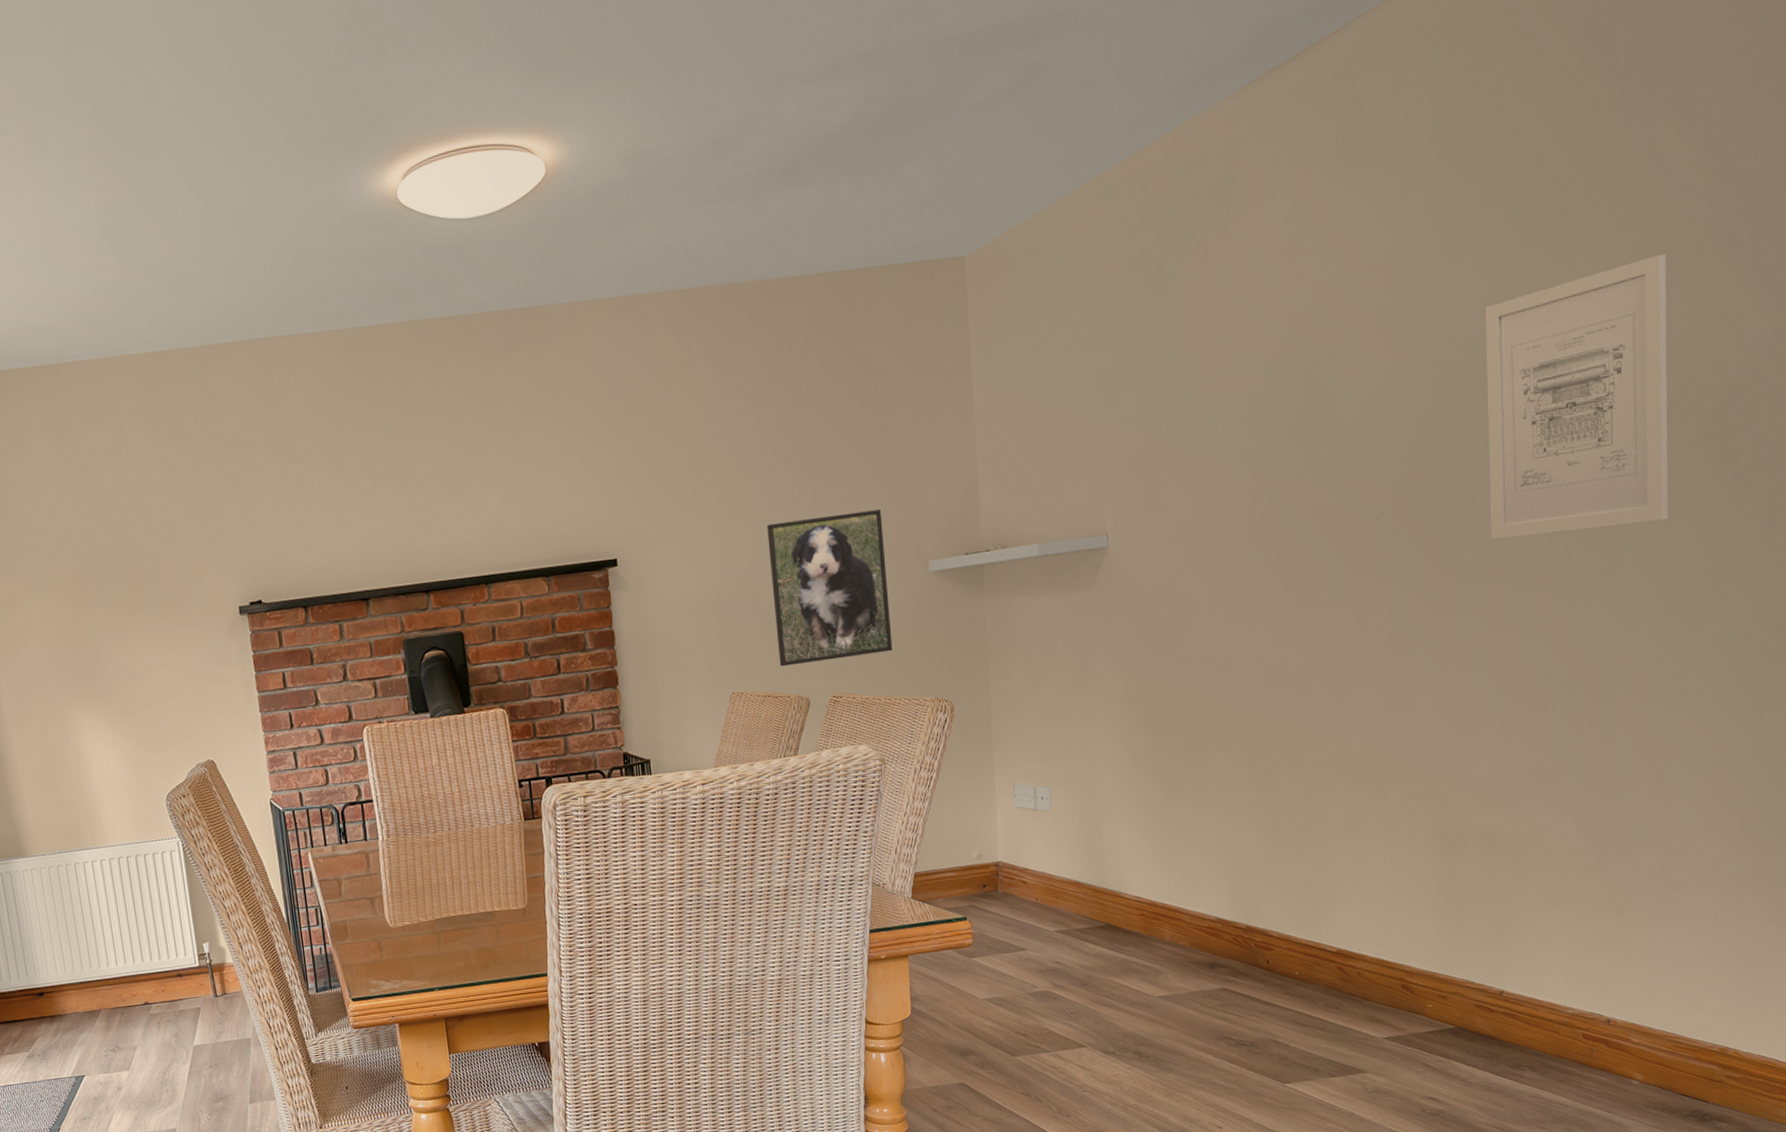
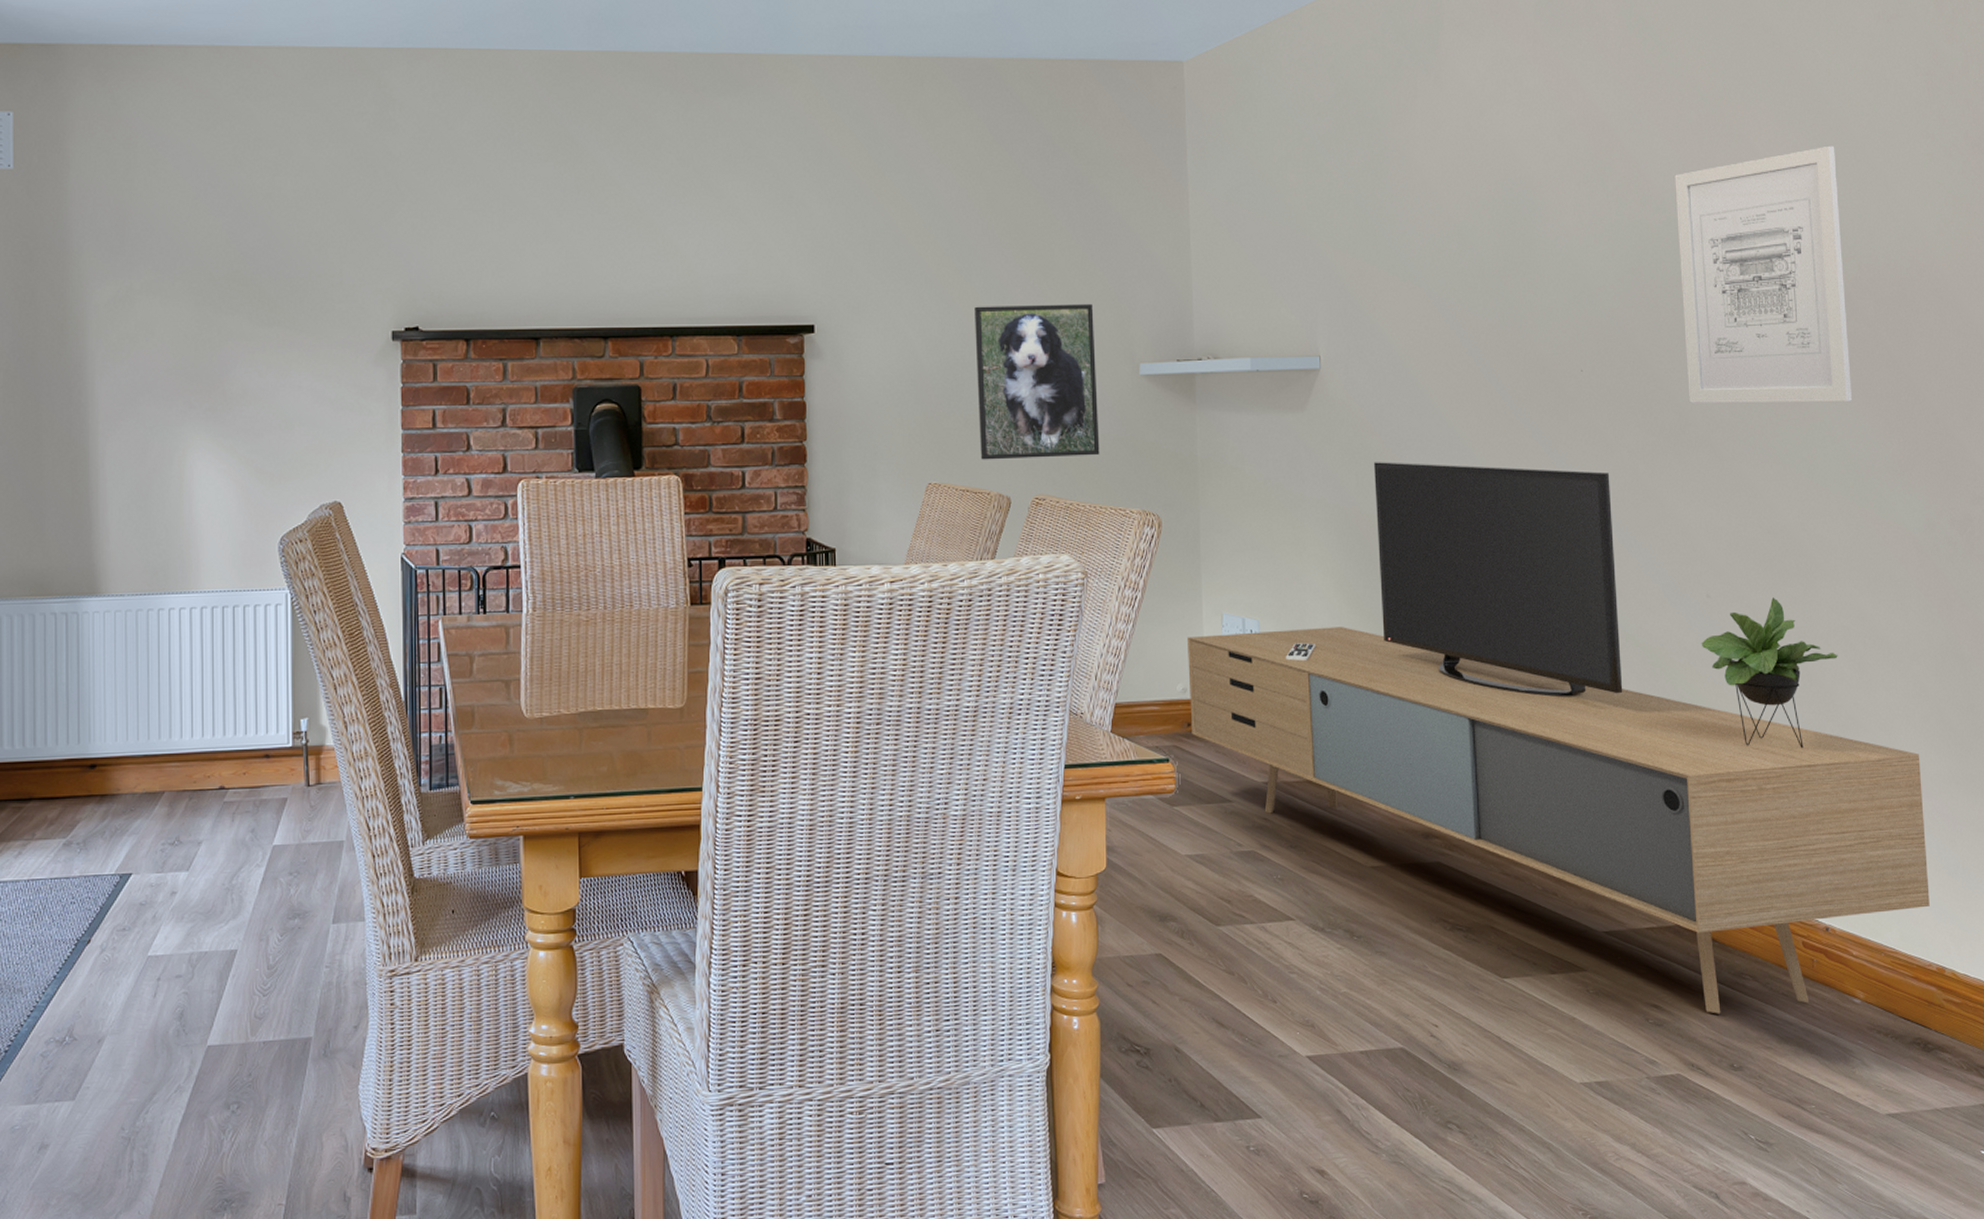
media console: none [981,616,1717,1102] -> present [1188,462,1930,1014]

